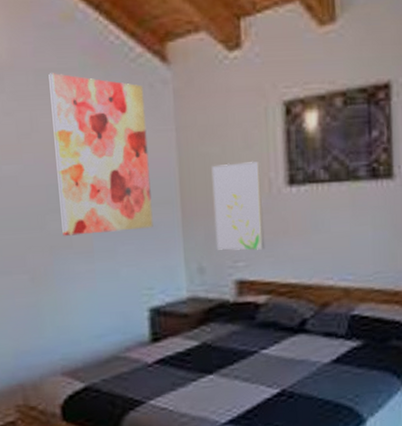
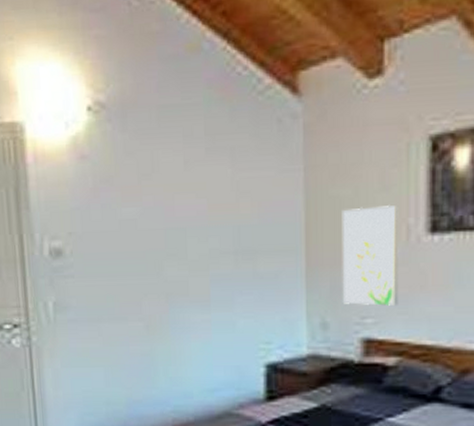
wall art: present [49,73,153,236] -> none [172,109,274,283]

